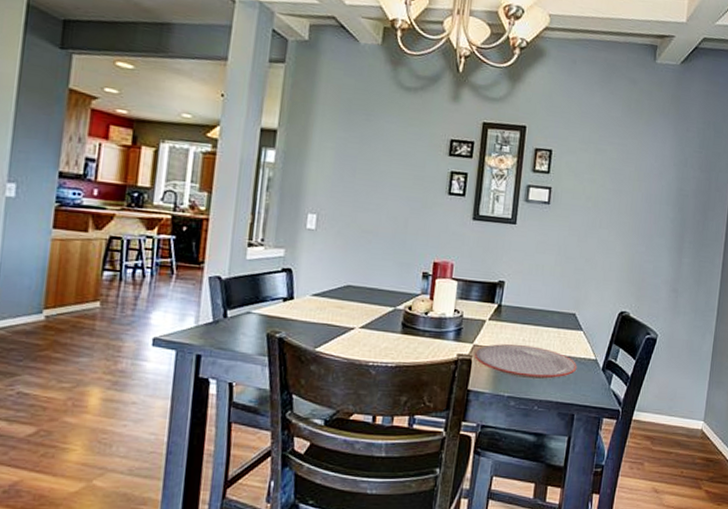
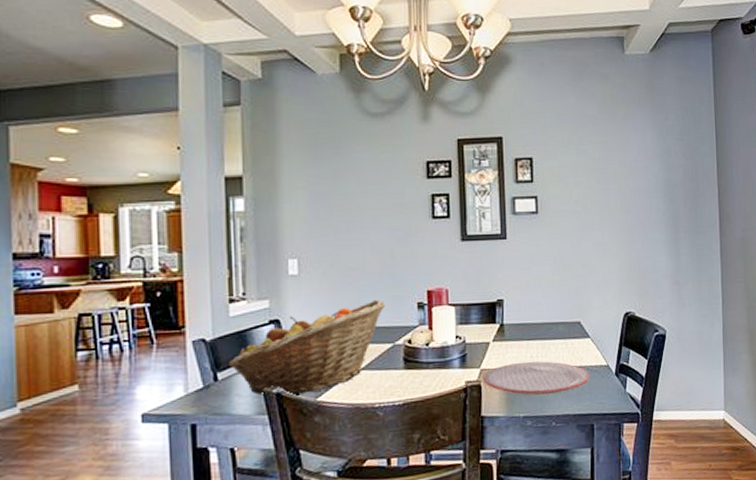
fruit basket: none [239,263,393,343] -> present [229,299,386,396]

